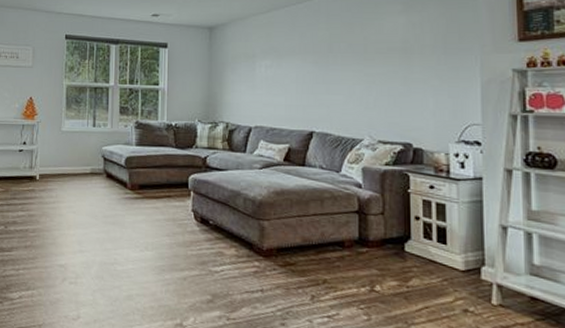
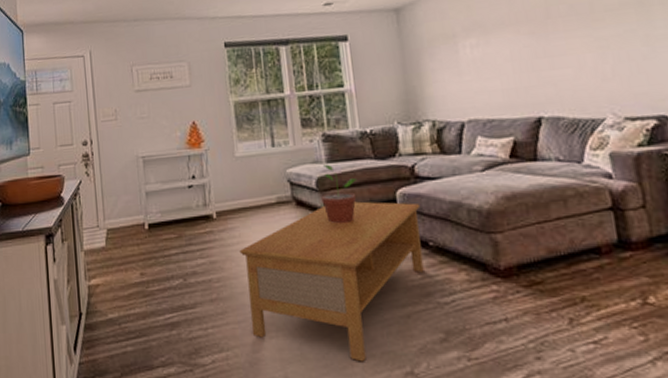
coffee table: none [54,180,207,312] -> present [239,201,424,362]
potted plant: none [127,146,158,198] -> present [321,164,357,224]

